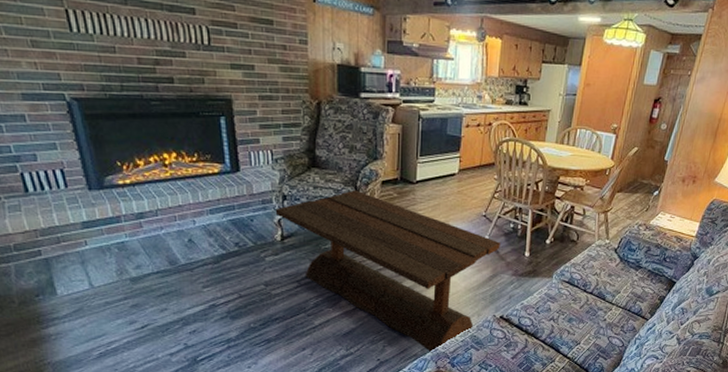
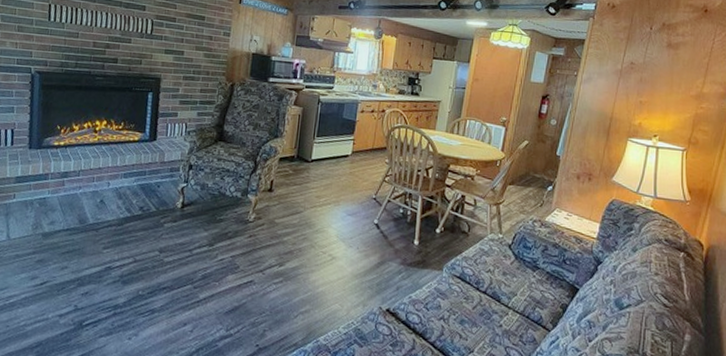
coffee table: present [275,190,500,354] -> none [180,164,389,346]

